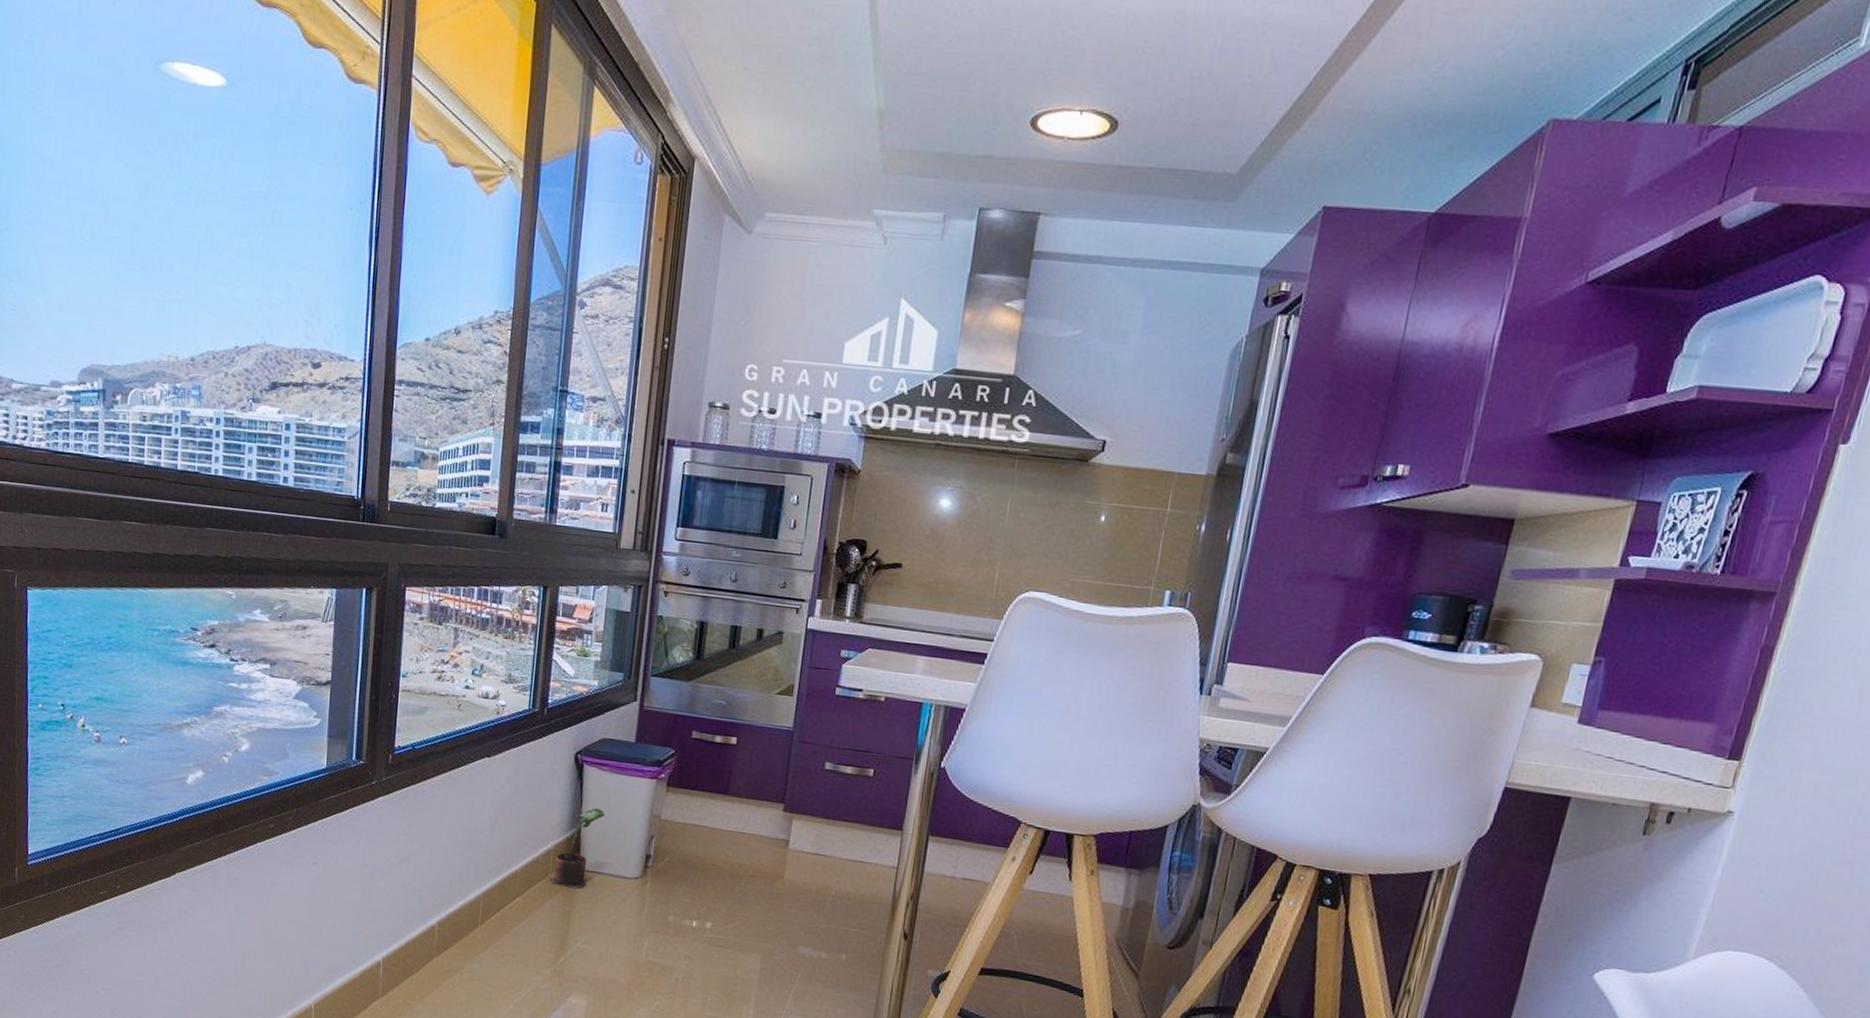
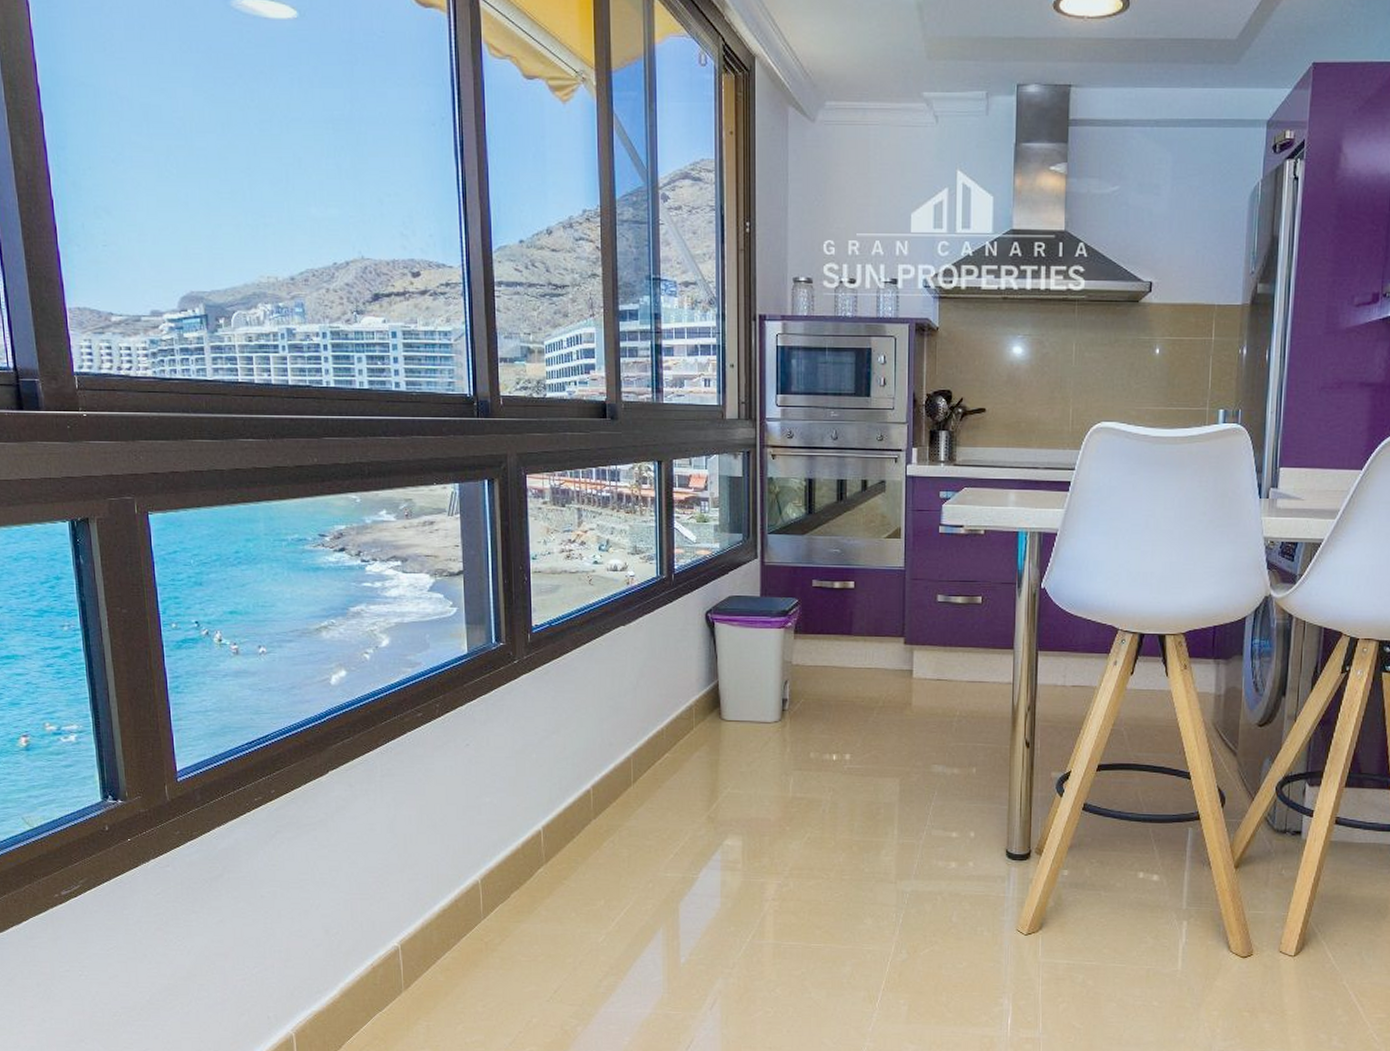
potted plant: present [550,808,605,889] -> none [695,661,739,739]

